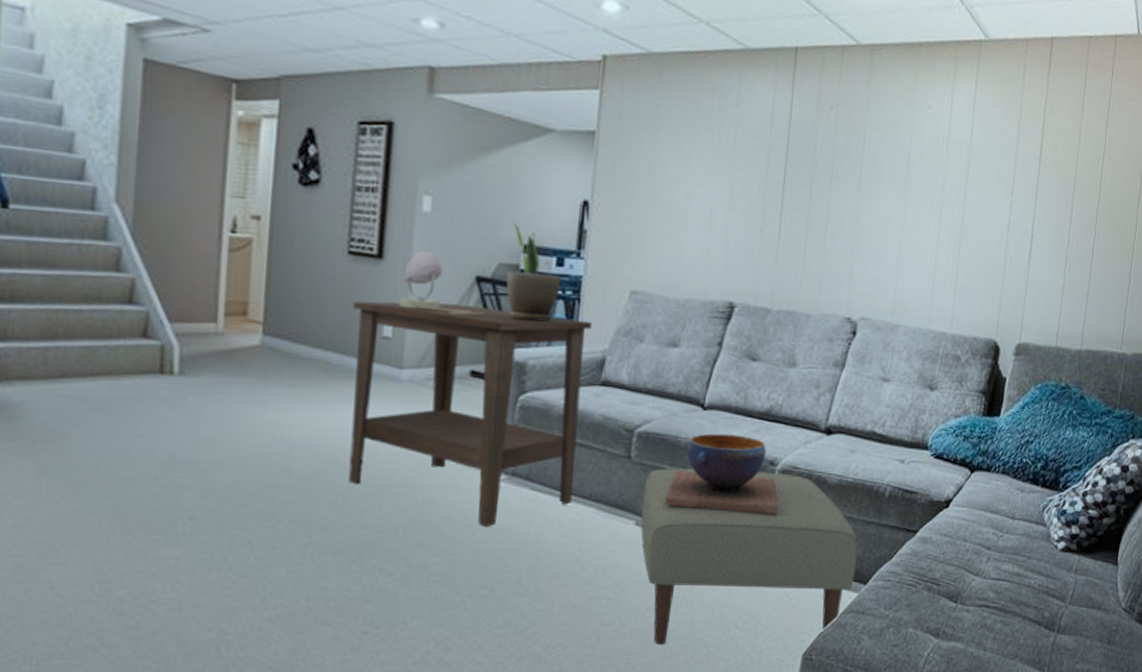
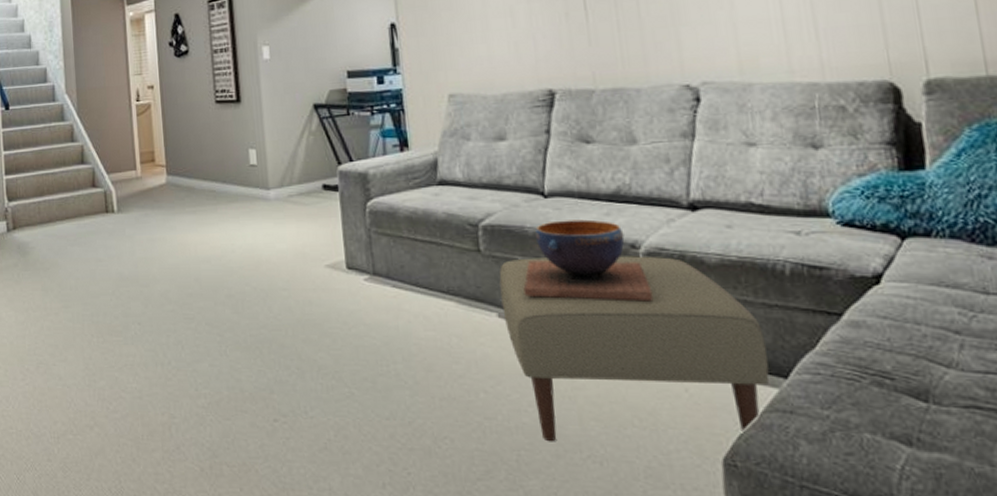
side table: present [348,301,592,528] -> none [224,128,432,324]
table lamp: present [398,250,484,316] -> none [257,90,325,140]
potted plant: present [506,222,561,322] -> none [335,54,385,136]

